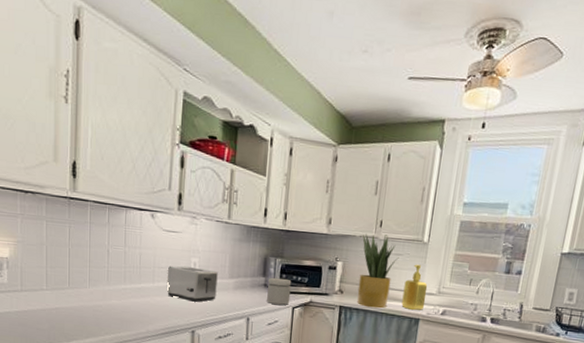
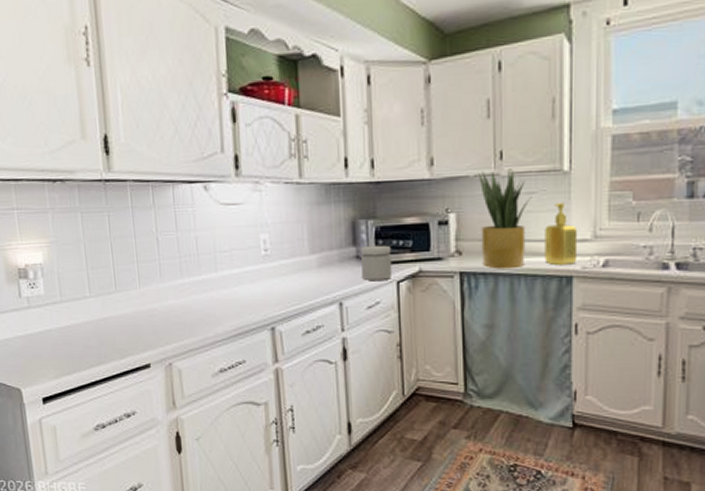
toaster: present [167,266,218,302] -> none [232,245,297,290]

